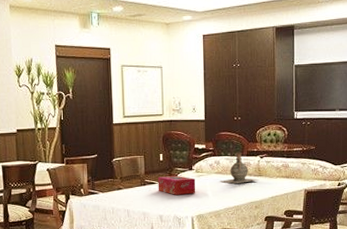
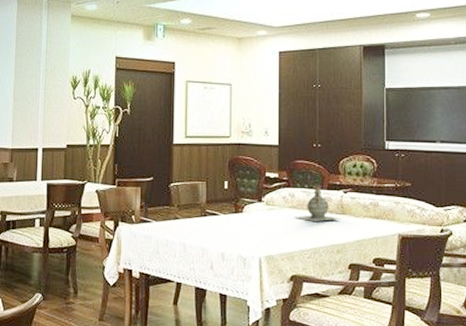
tissue box: present [158,176,196,195] -> none [221,207,266,231]

